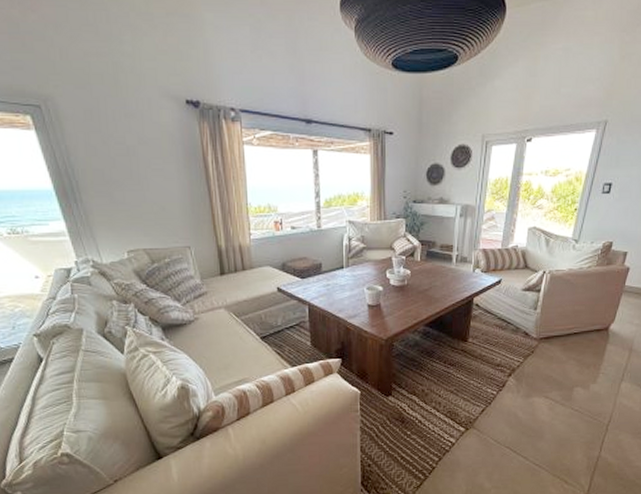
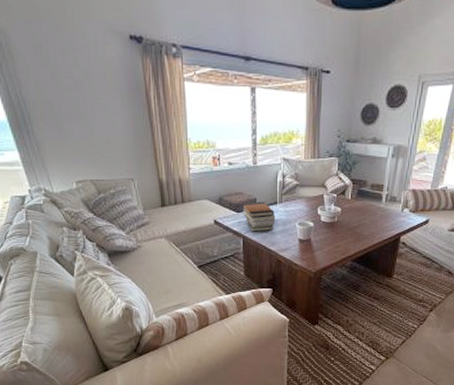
book stack: none [307,266,343,299] -> present [242,201,276,232]

